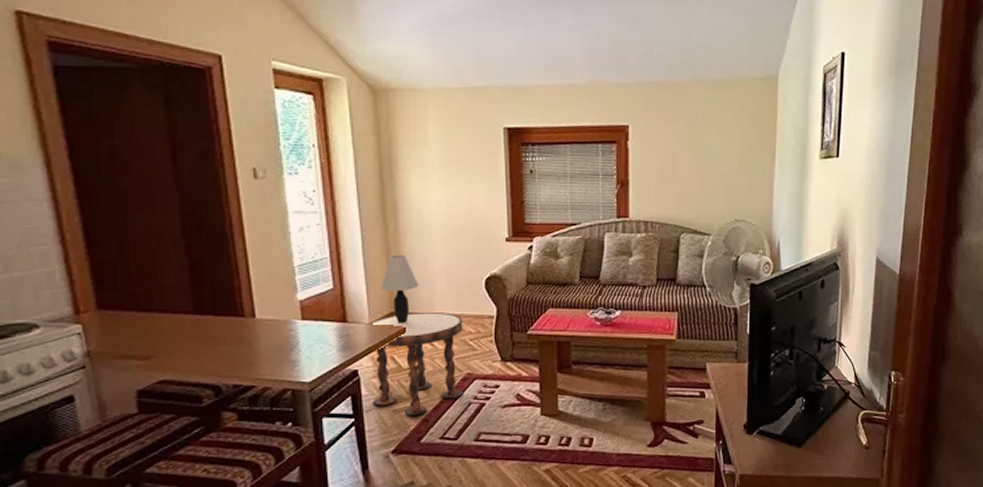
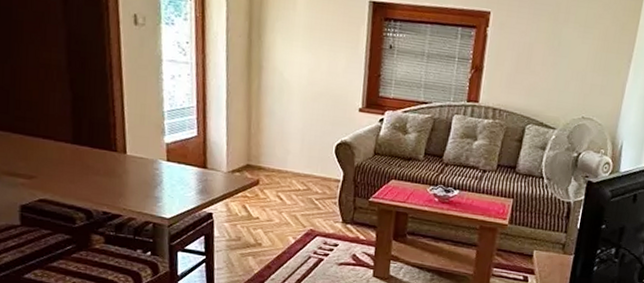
side table: present [367,311,463,416] -> none [223,167,311,262]
table lamp: present [380,255,419,323] -> none [239,111,275,176]

